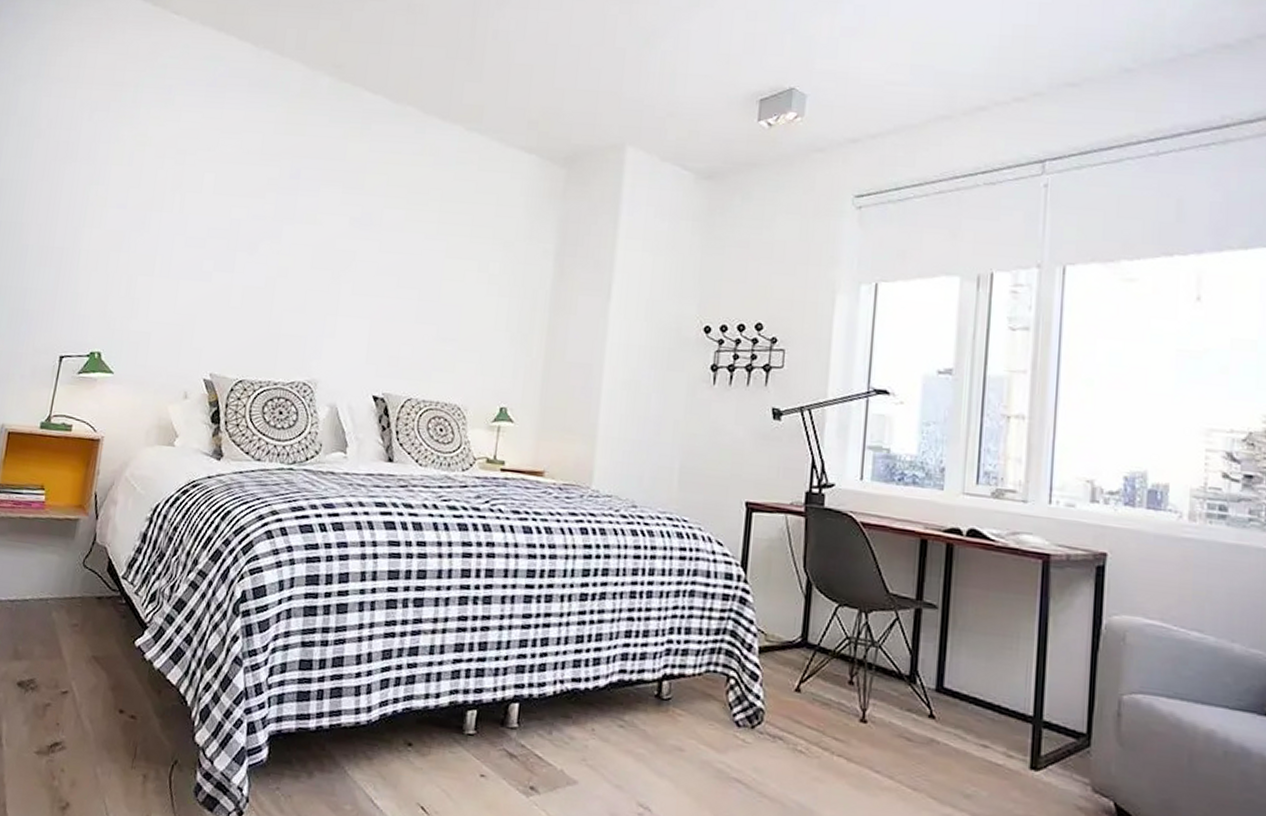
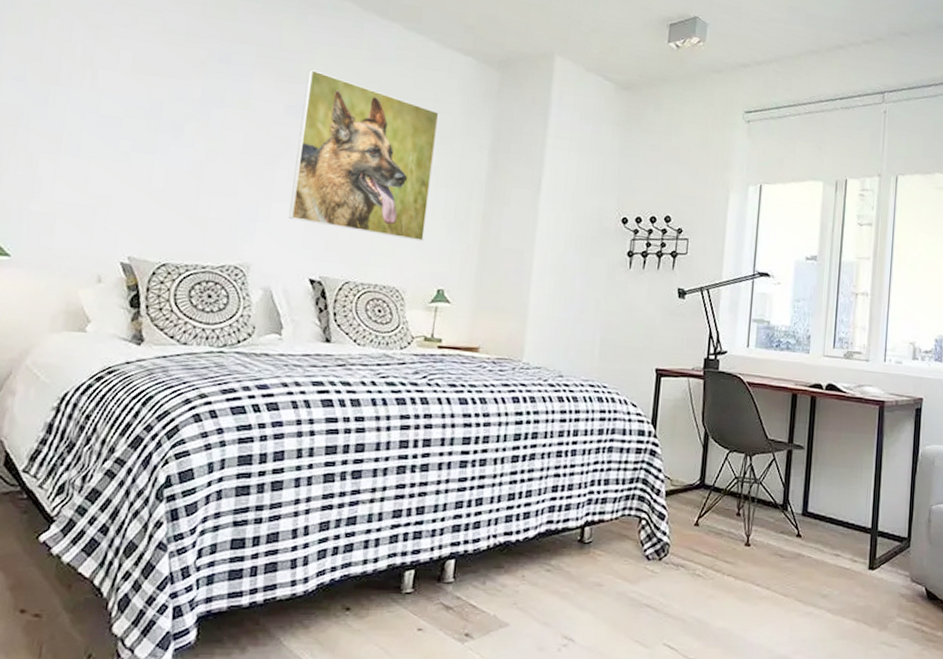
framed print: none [353,180,502,356] -> present [289,70,439,242]

